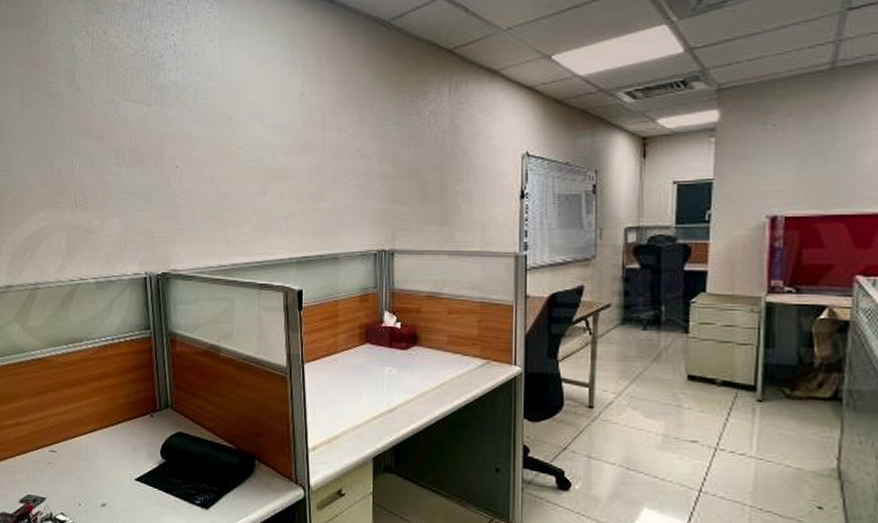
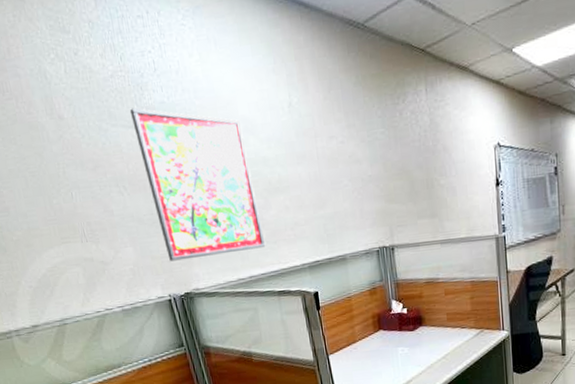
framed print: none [143,85,254,238] -> present [129,108,266,262]

